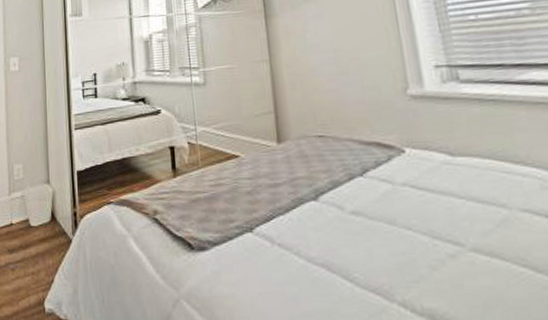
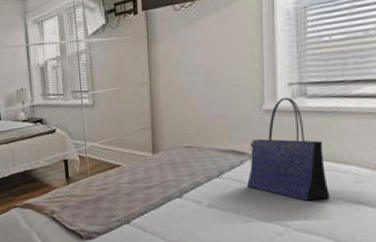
tote bag: none [396,81,512,211] -> present [247,97,330,201]

